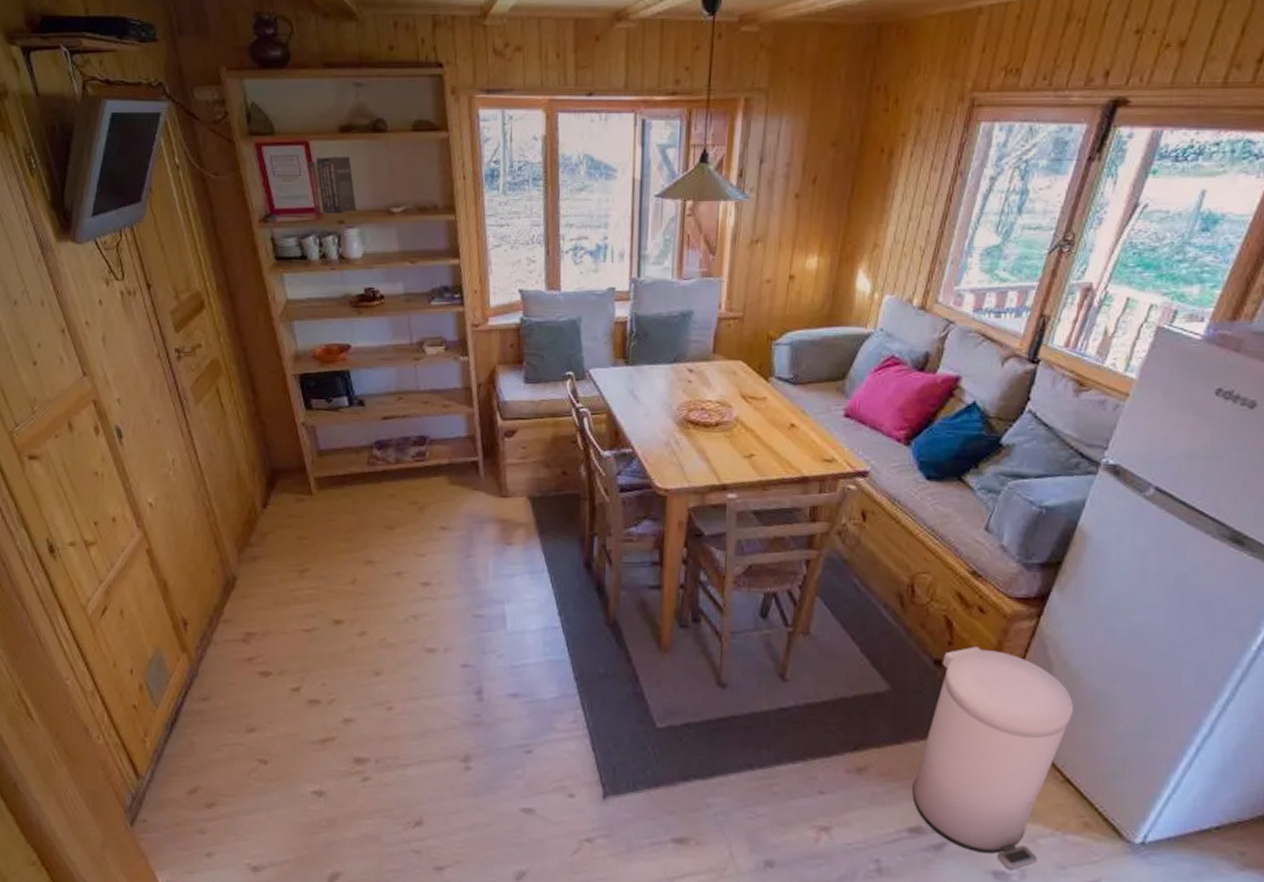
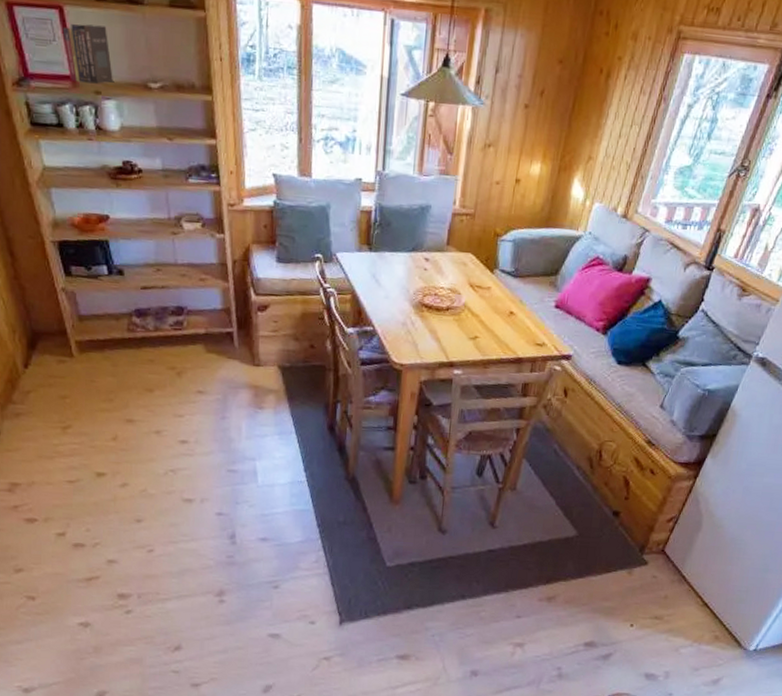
pedal bin: present [912,646,1073,870] -> none [589,501,715,673]

